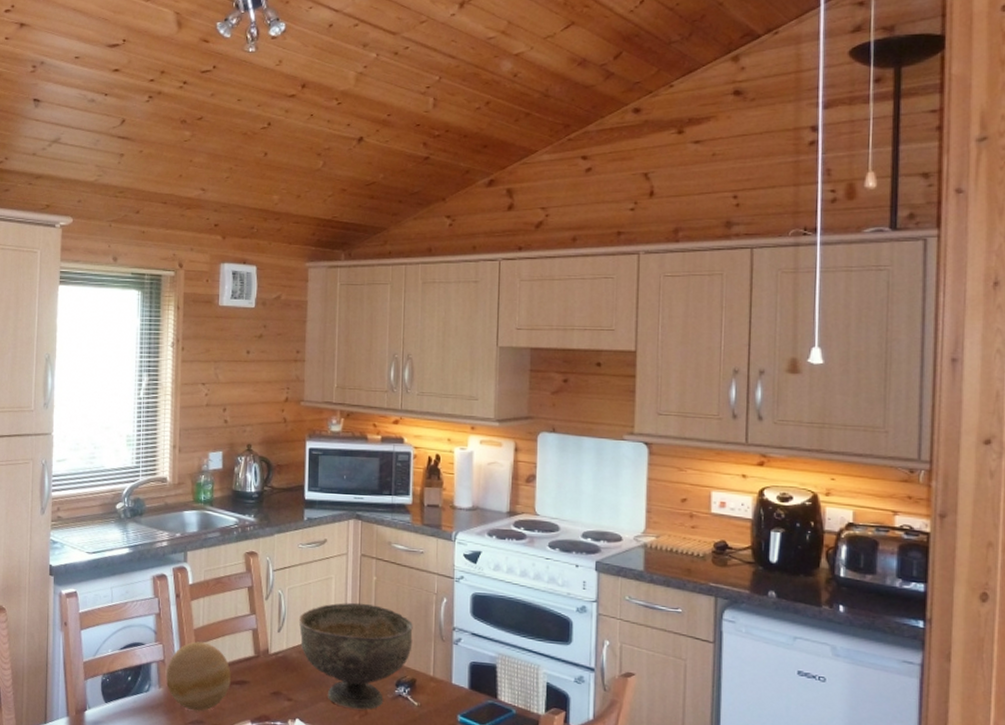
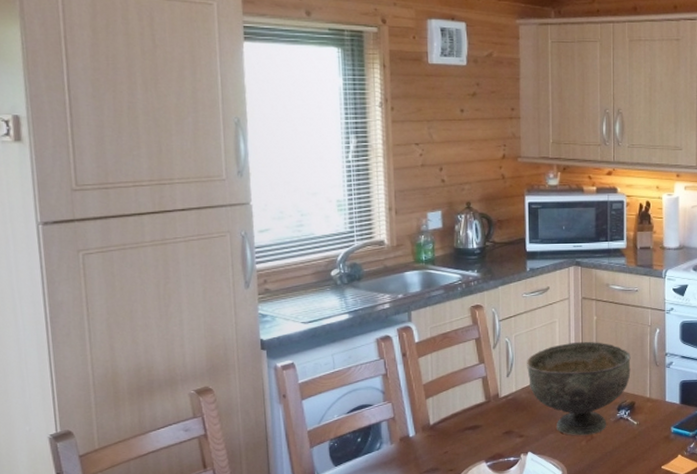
decorative ball: present [166,641,231,712] -> none [397,395,463,460]

